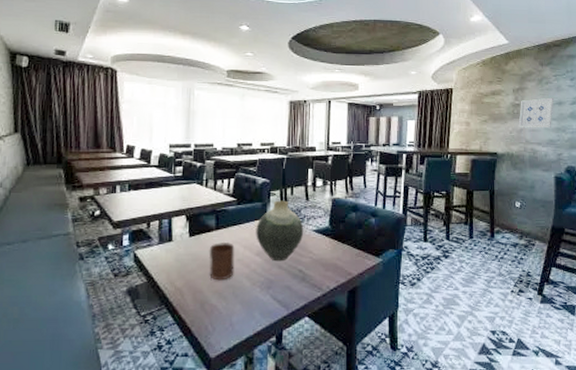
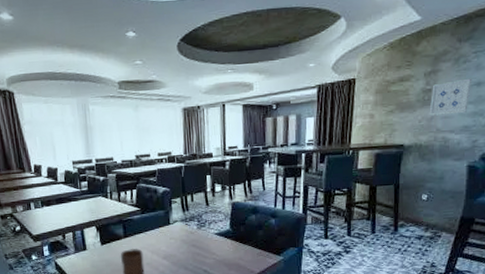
vase: present [256,200,304,262] -> none [161,207,206,264]

